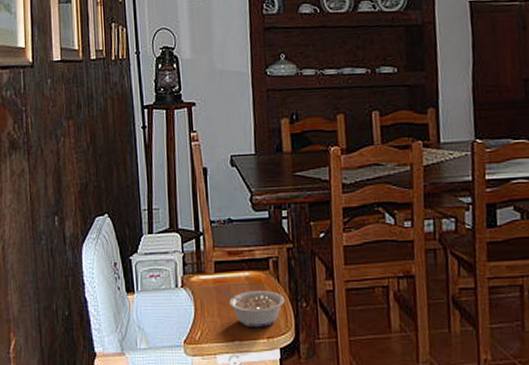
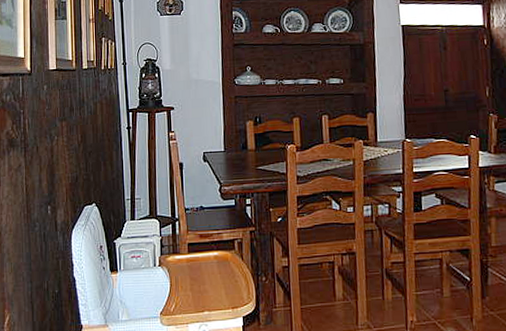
legume: present [222,290,285,327] -> none [194,268,248,299]

